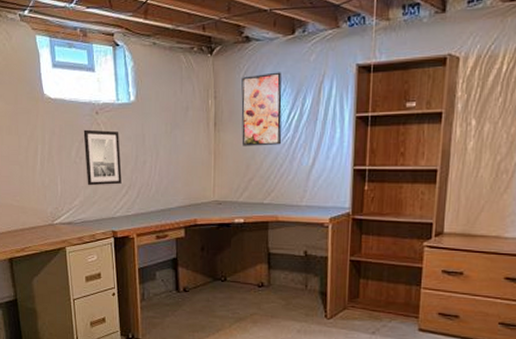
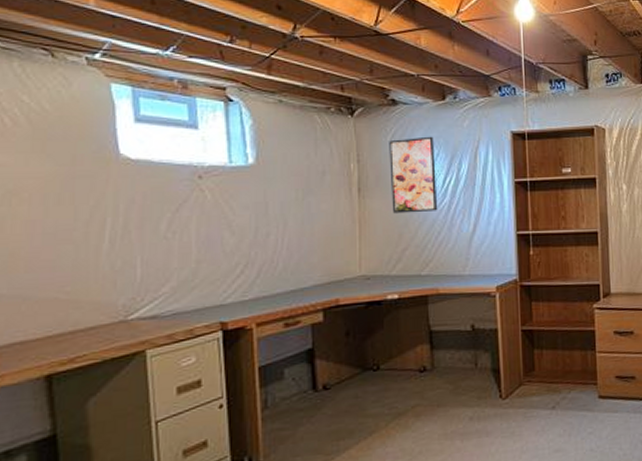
wall art: present [83,129,122,186] -> none [179,197,235,267]

